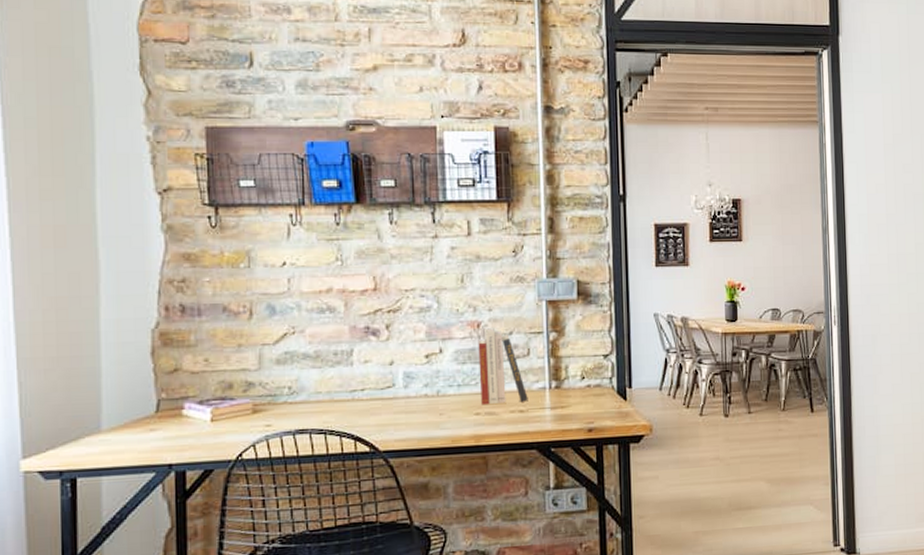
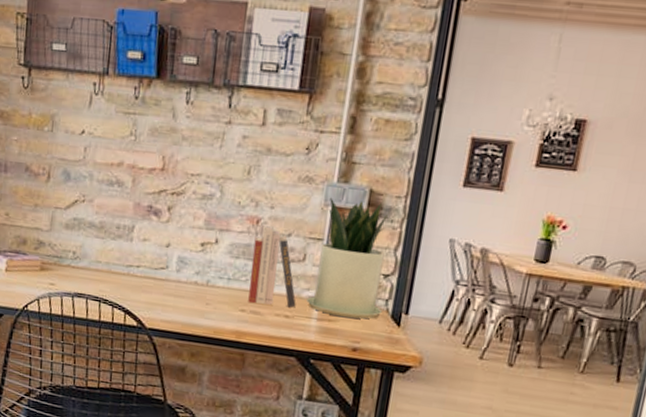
planter: none [538,291,609,402] -> present [306,197,390,319]

